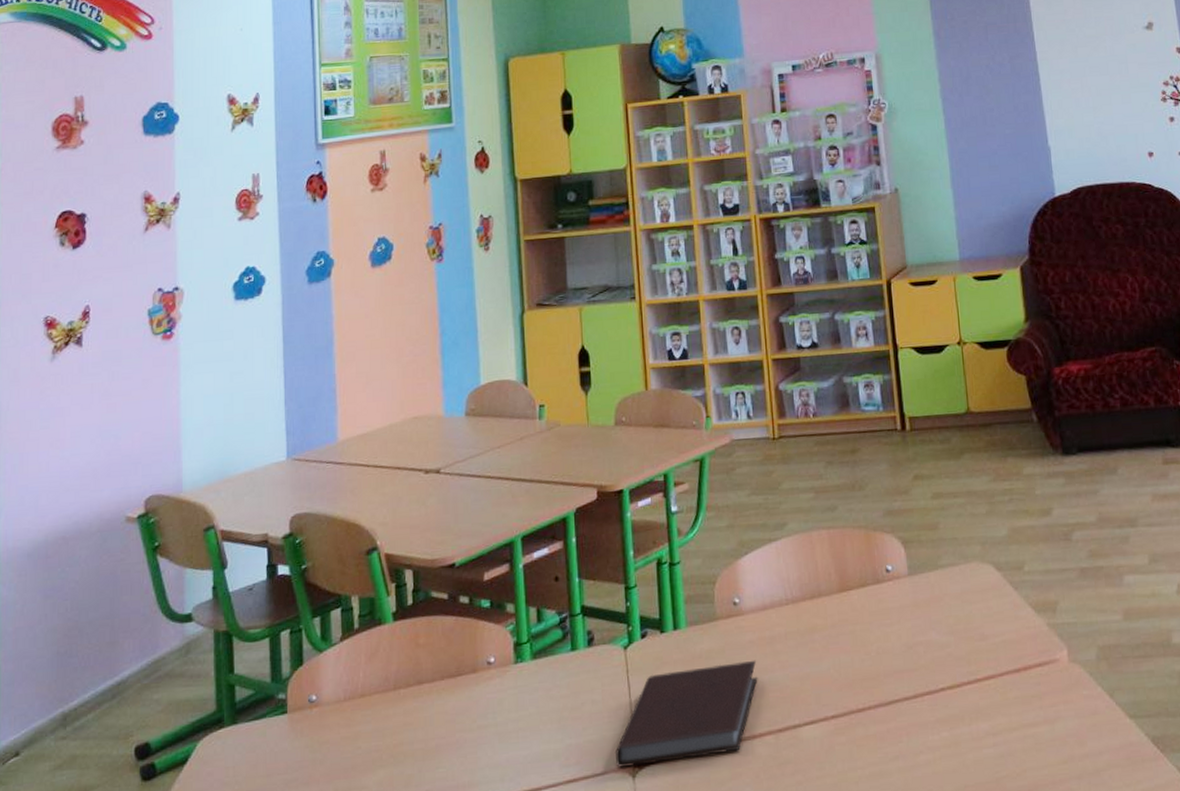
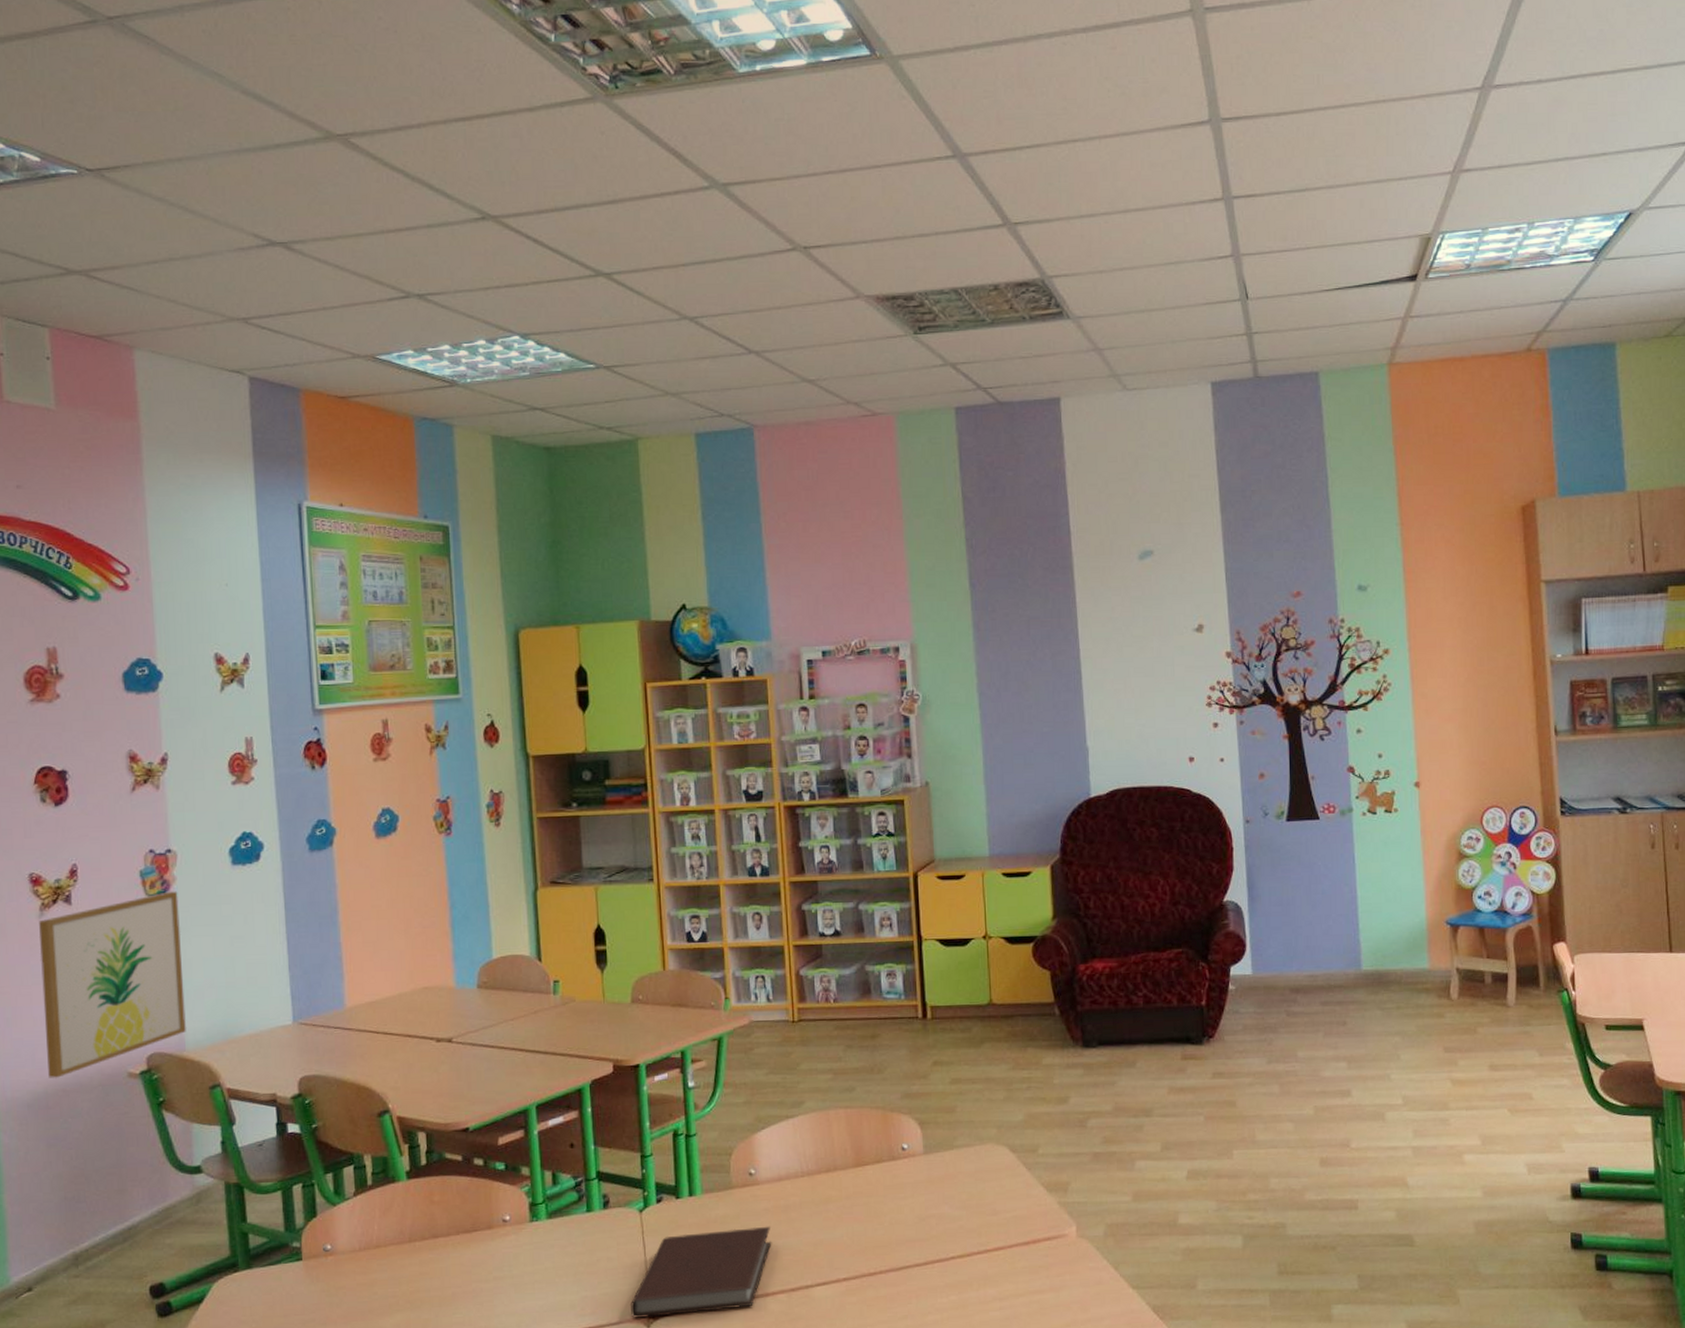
wall art: none [49,328,184,526] -> present [38,891,186,1078]

